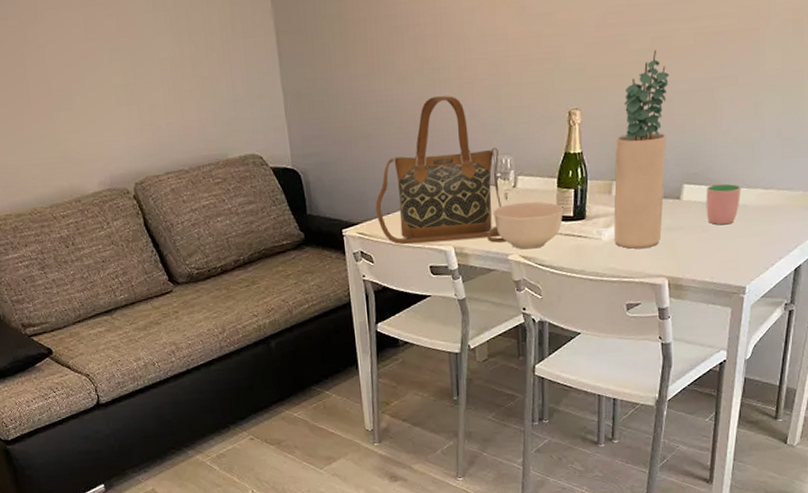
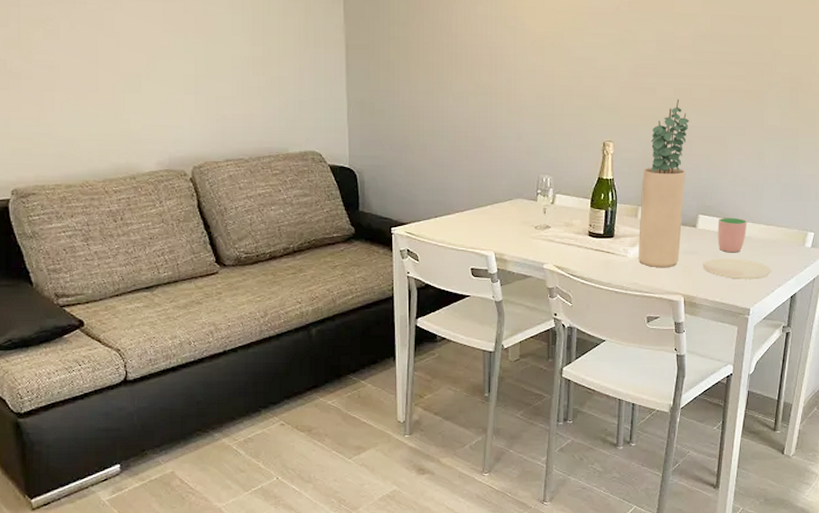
handbag: present [375,96,507,245] -> none [424,118,543,252]
bowl: present [494,202,564,250] -> none [533,217,595,260]
plate: none [688,230,771,255] -> present [702,258,771,280]

